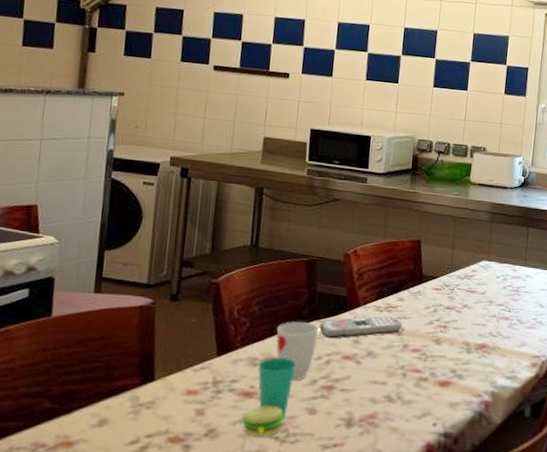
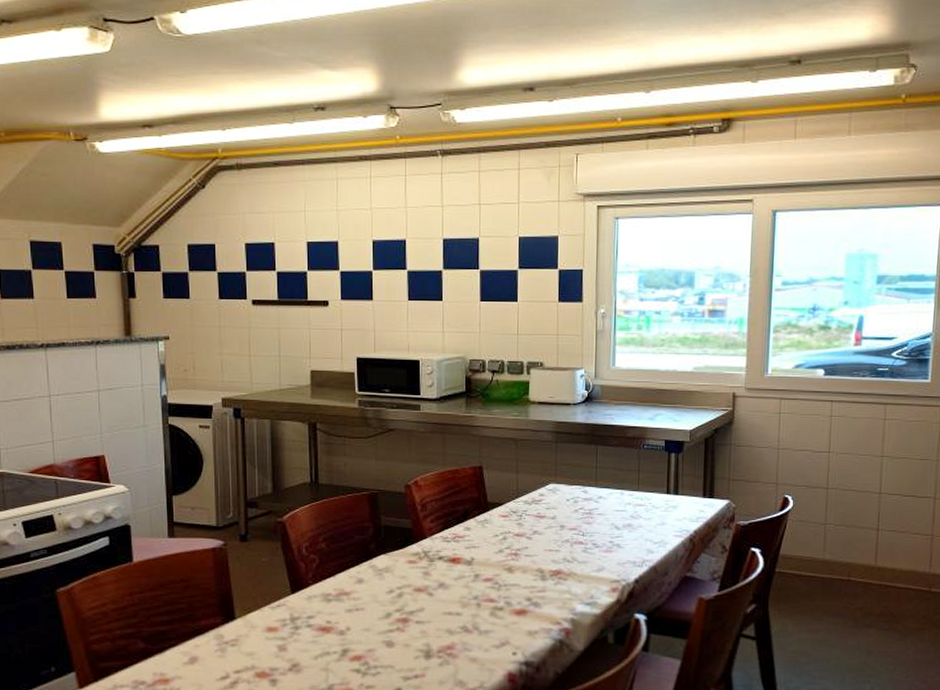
cup: present [242,357,296,437] -> none [323,592,369,670]
cup: present [276,321,319,381] -> none [346,556,388,615]
remote control: present [319,316,403,339] -> none [388,547,472,572]

